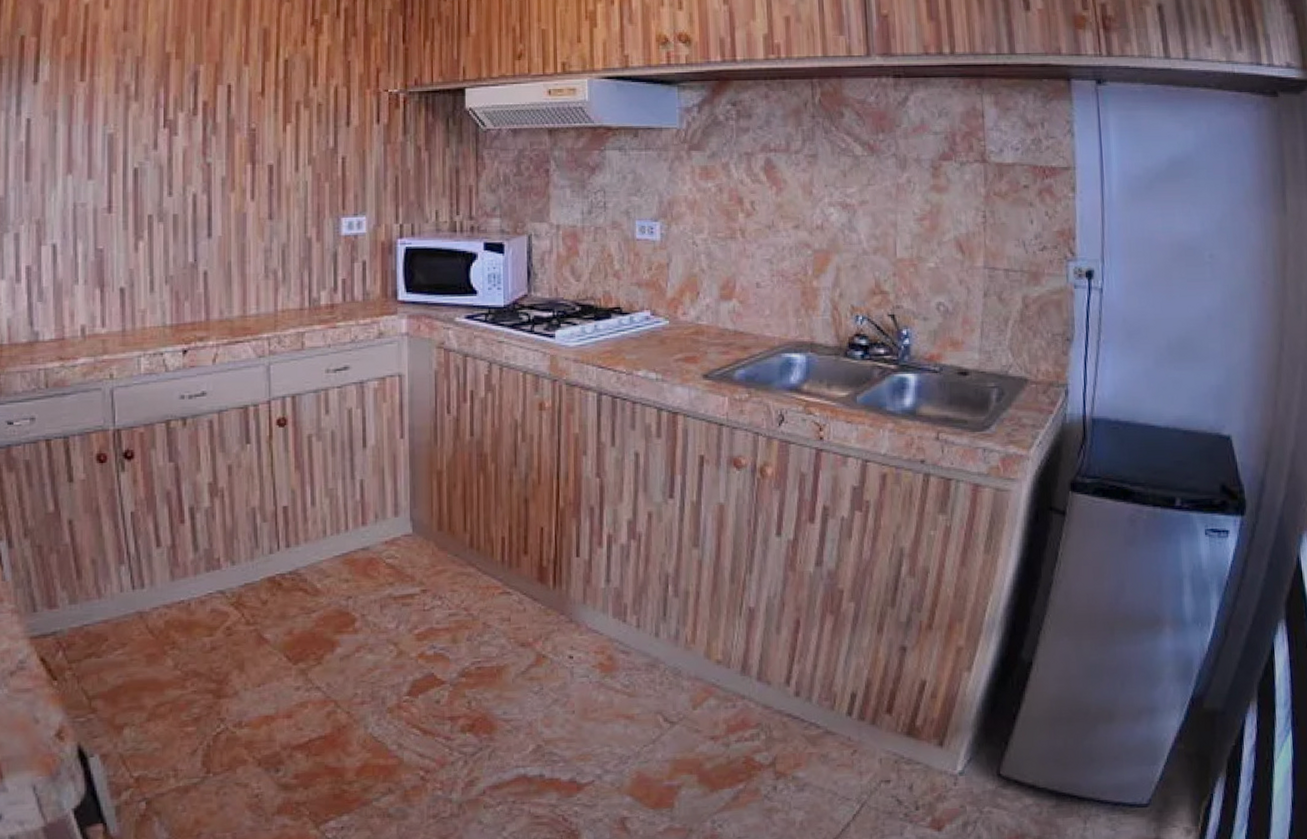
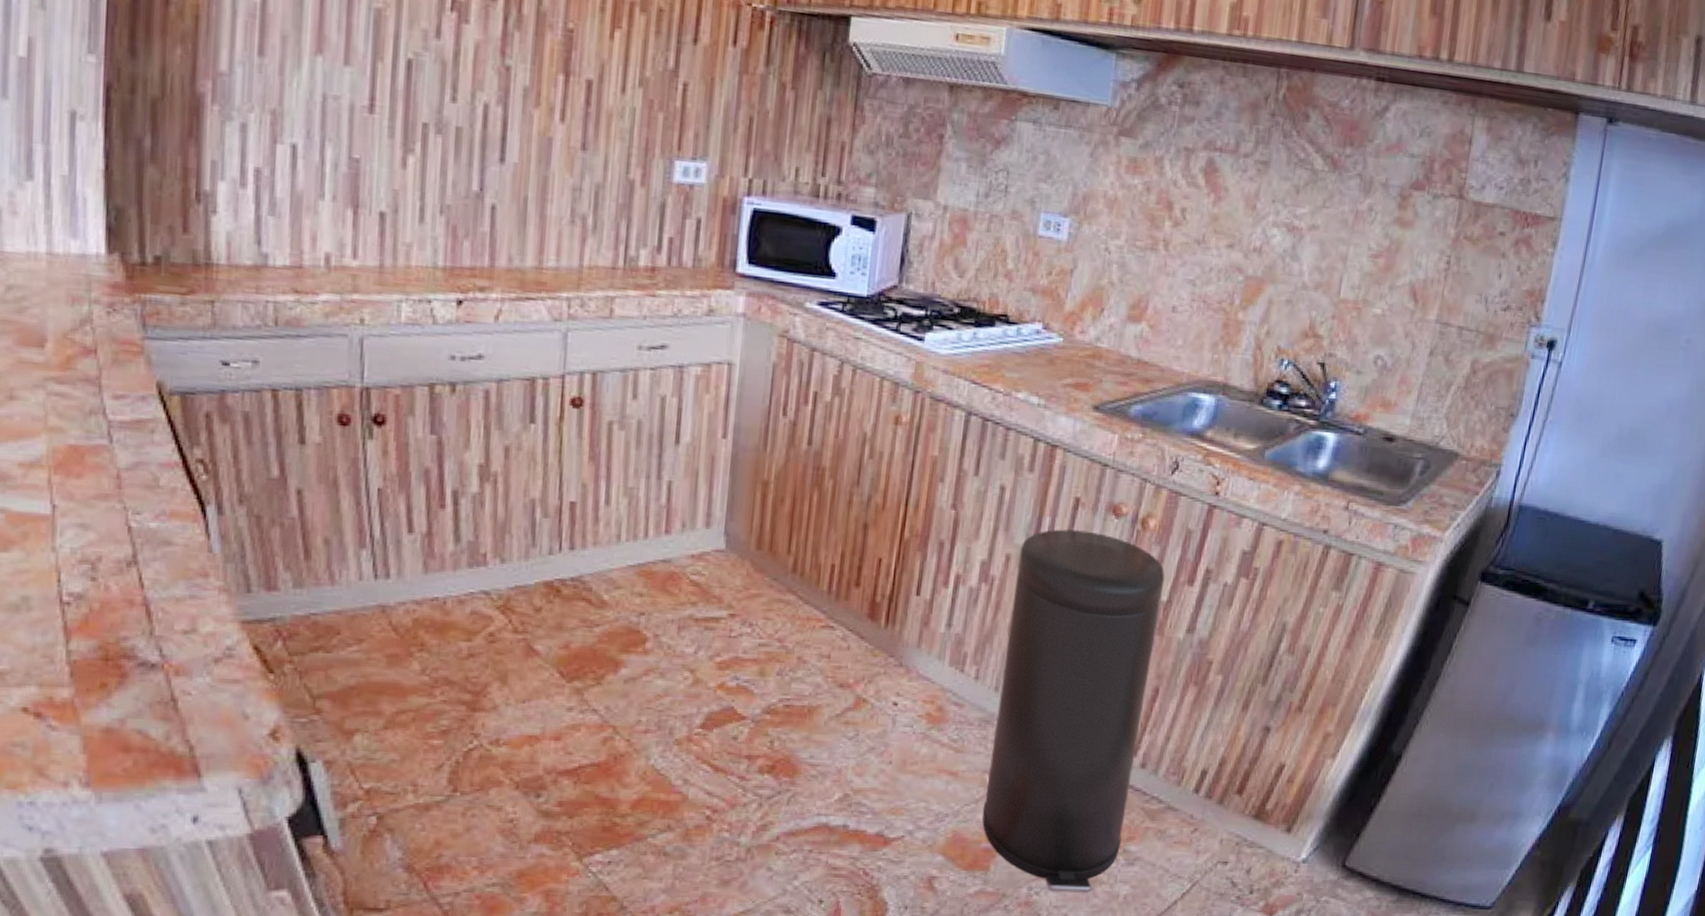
pedal bin: none [659,484,789,823] -> present [982,529,1165,893]

